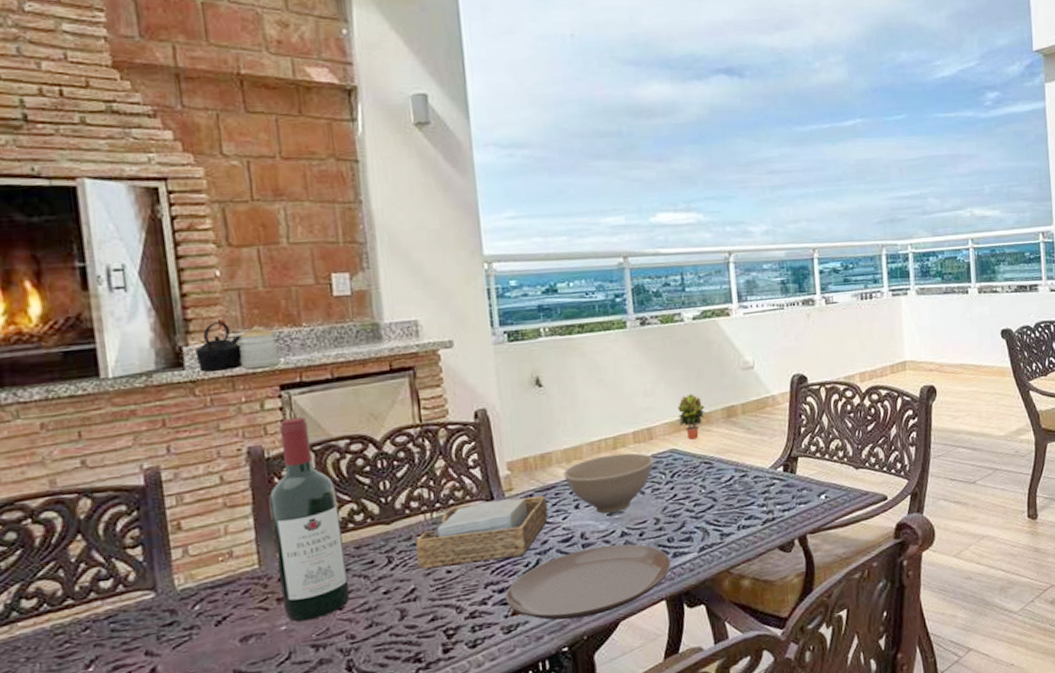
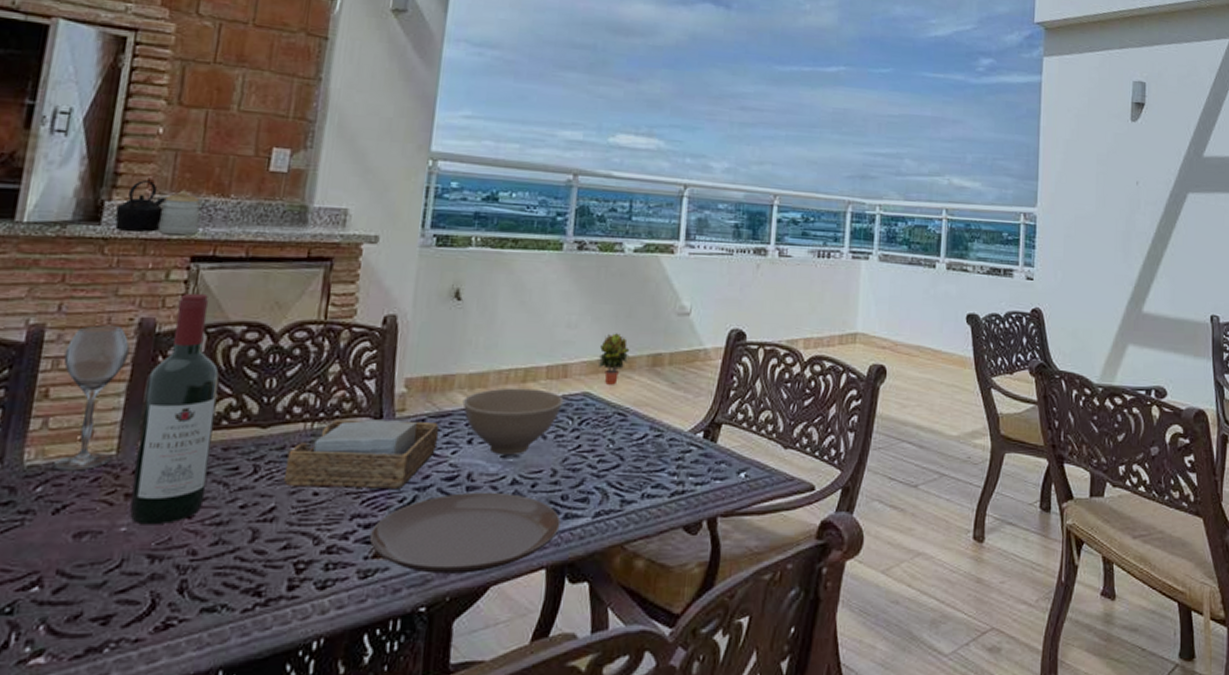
wineglass: none [184,457,257,590] -> present [52,325,130,471]

